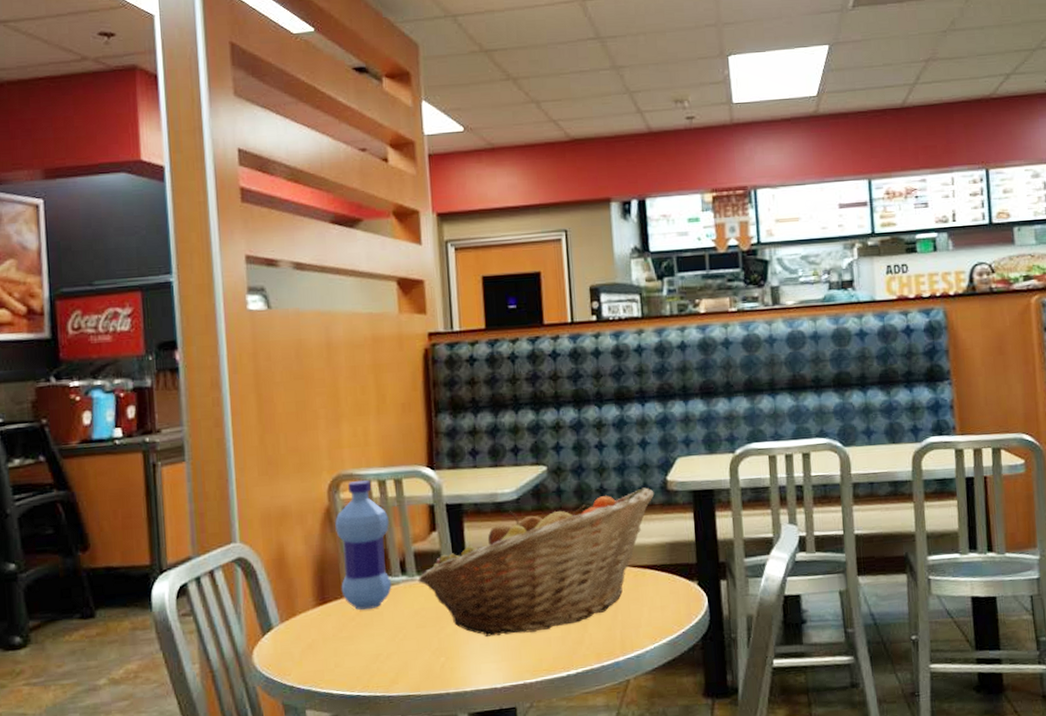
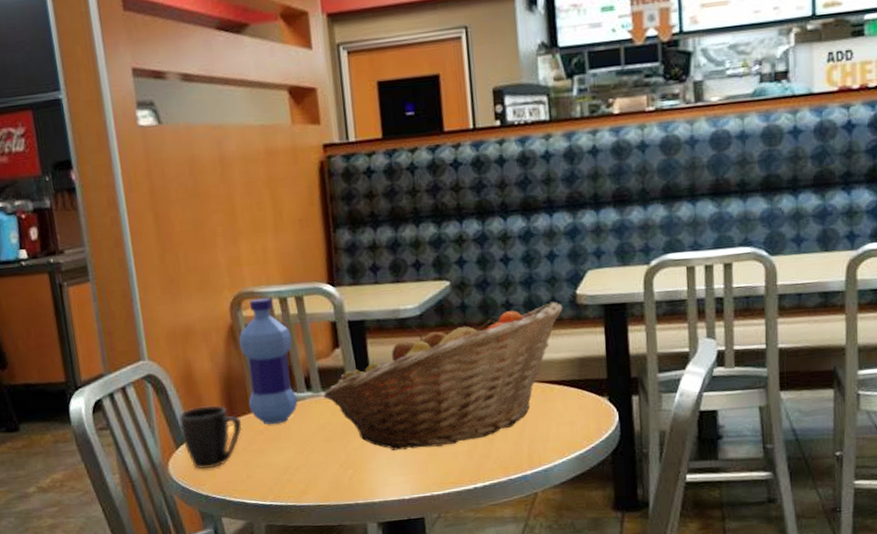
mug: none [268,589,334,657] -> present [179,405,243,469]

